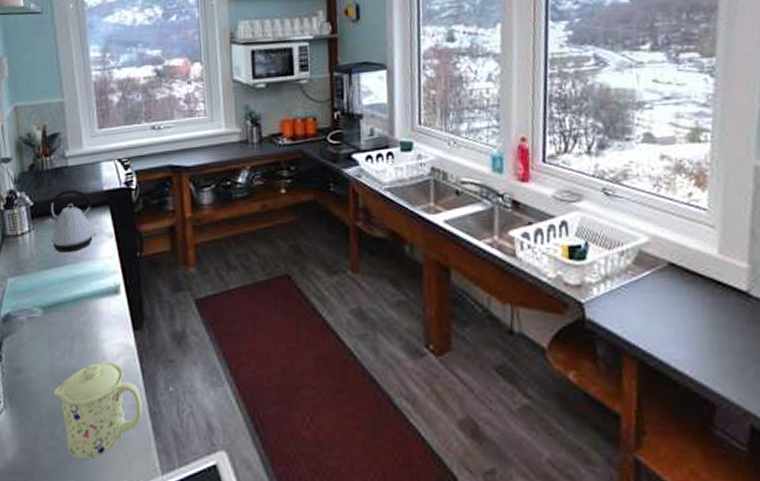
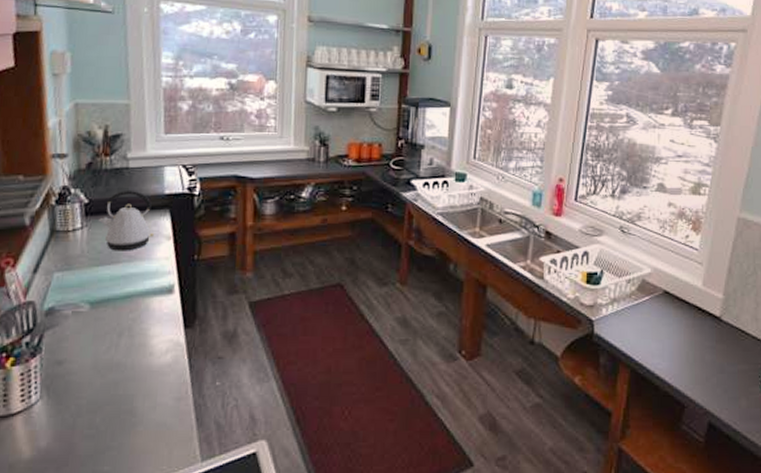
mug: present [53,362,143,459] -> none [95,357,188,447]

